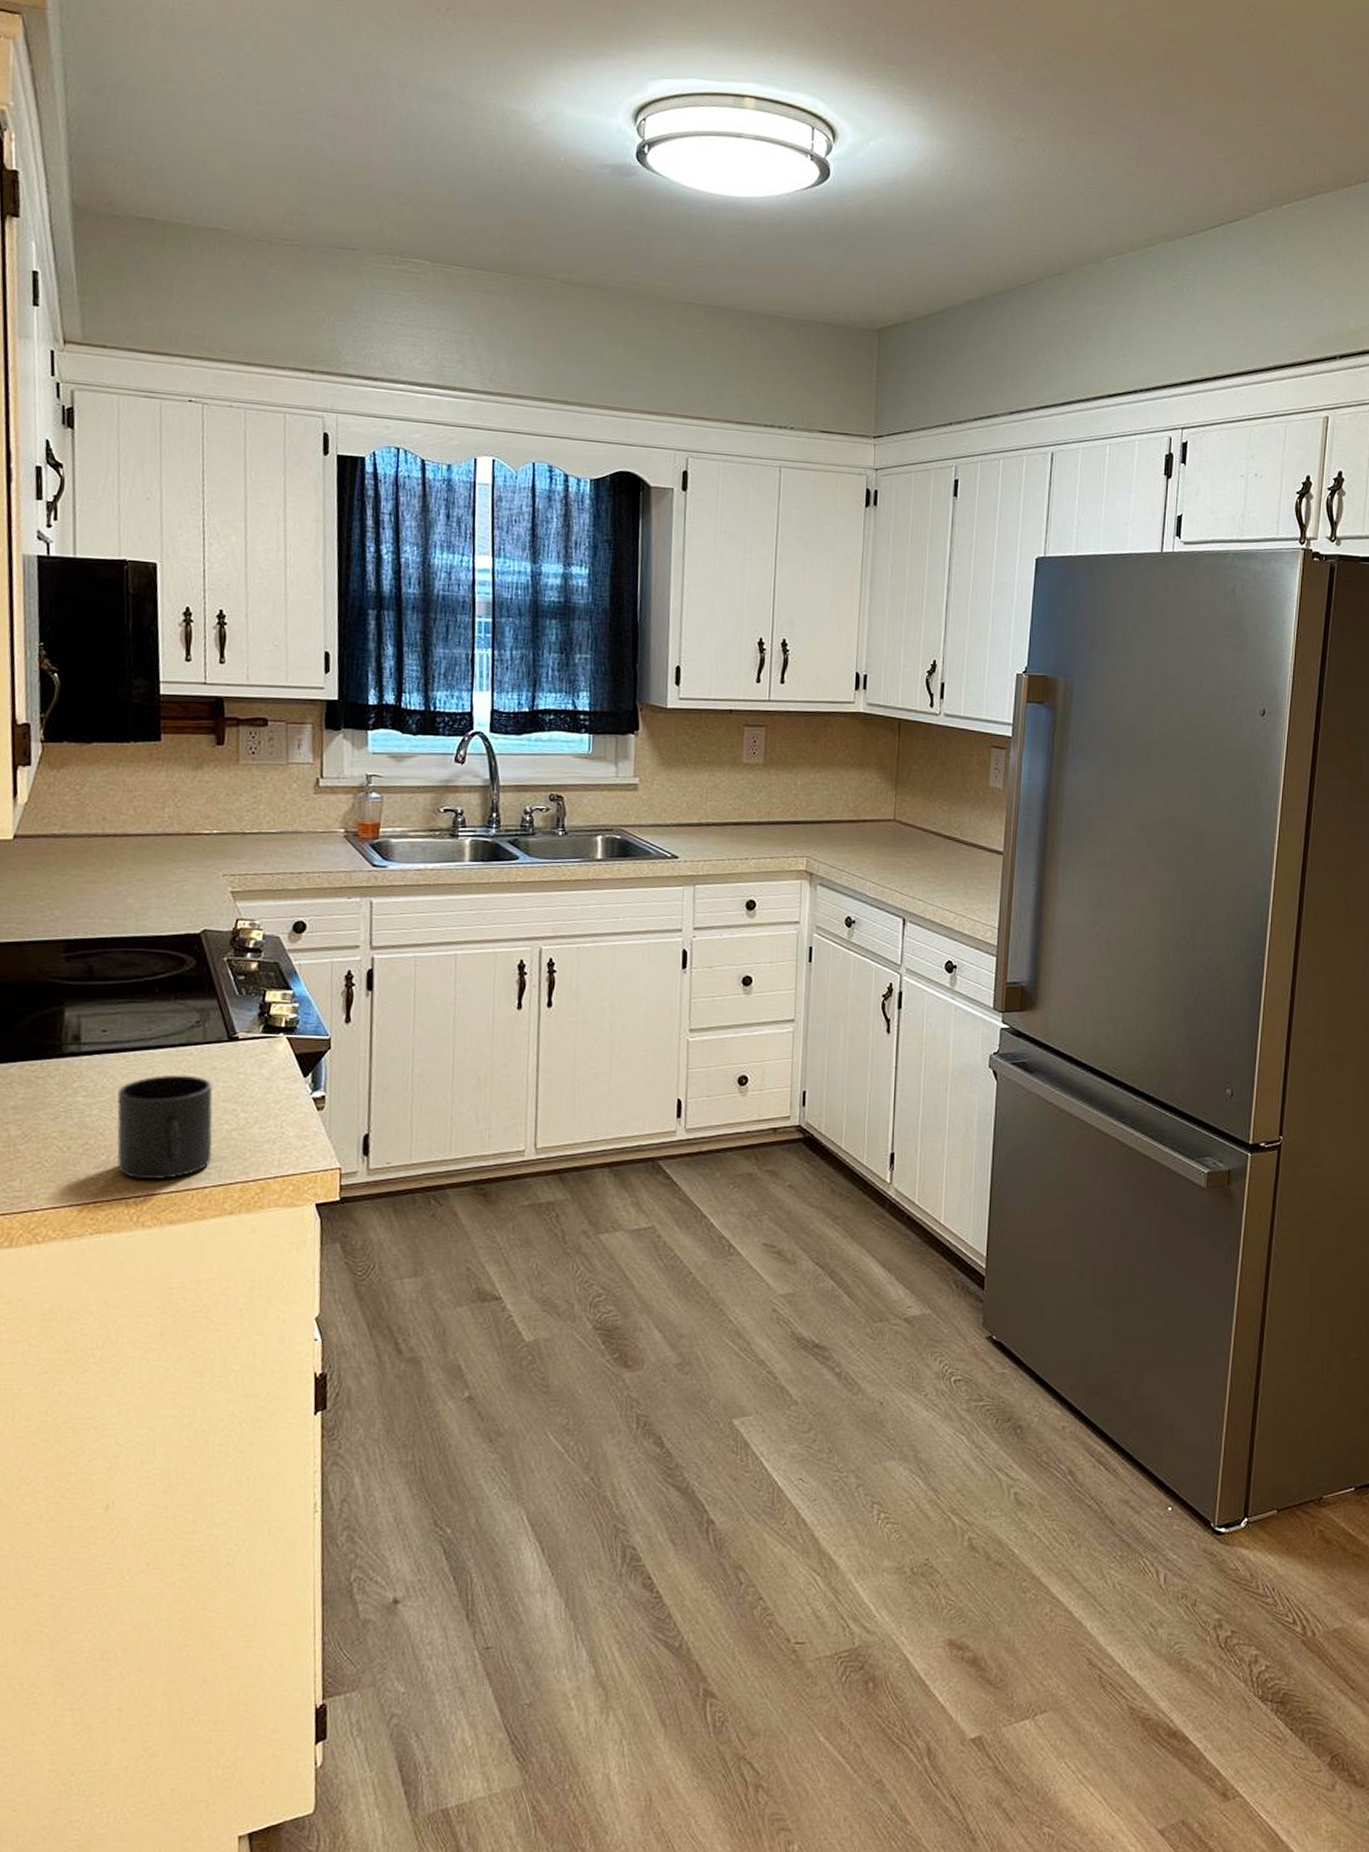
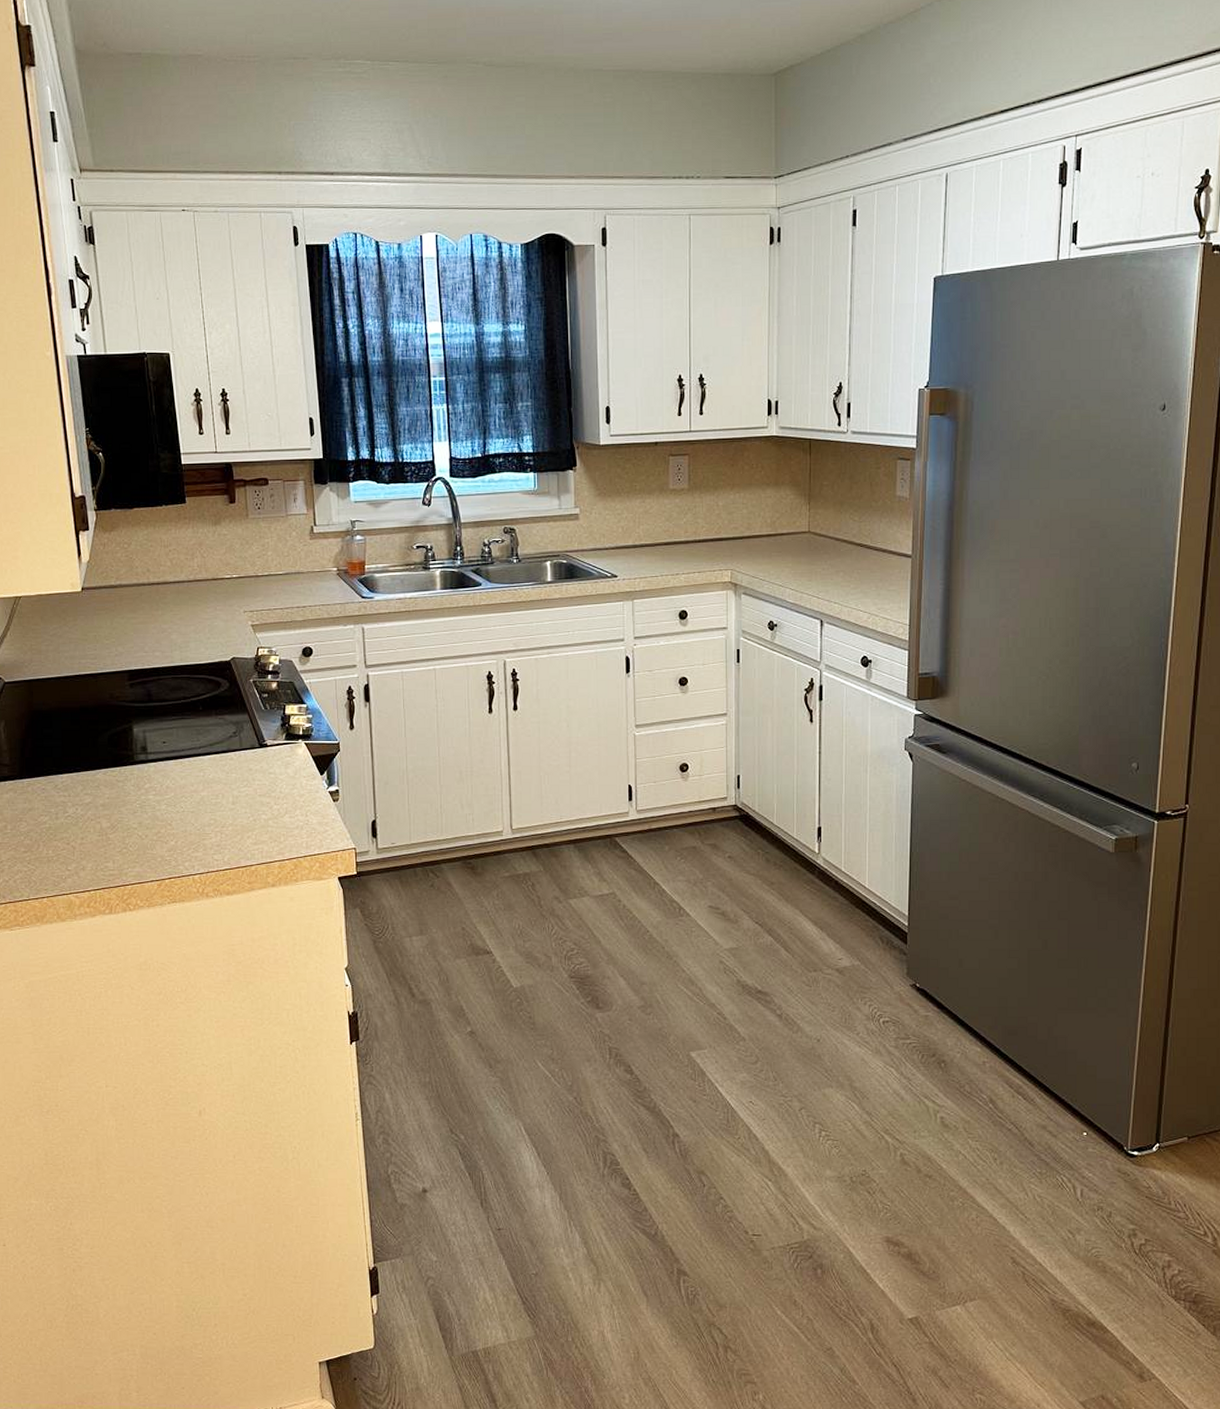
mug: present [116,1074,213,1179] -> none [179,776,255,859]

